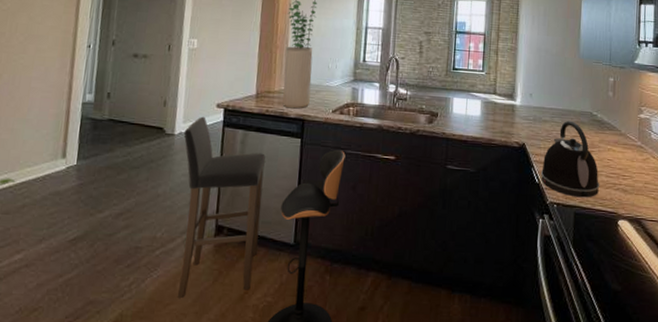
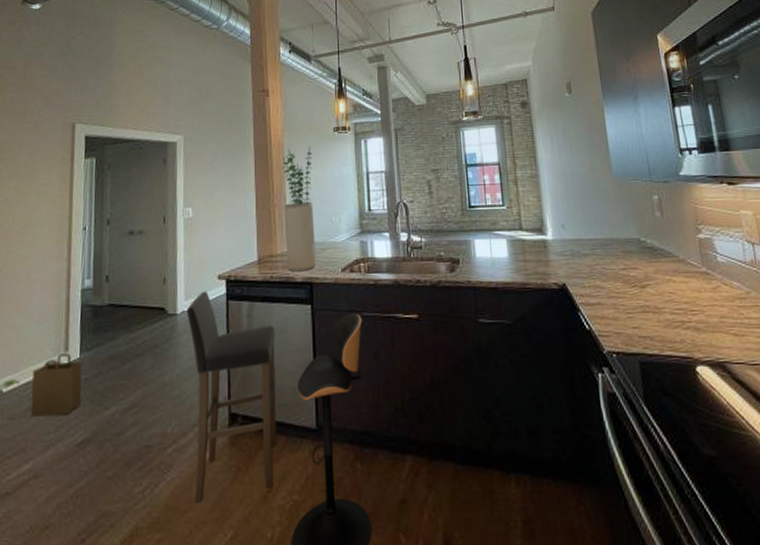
shopping bag: none [24,158,80,215] -> present [30,352,83,417]
kettle: present [540,120,600,198] -> none [589,250,666,343]

